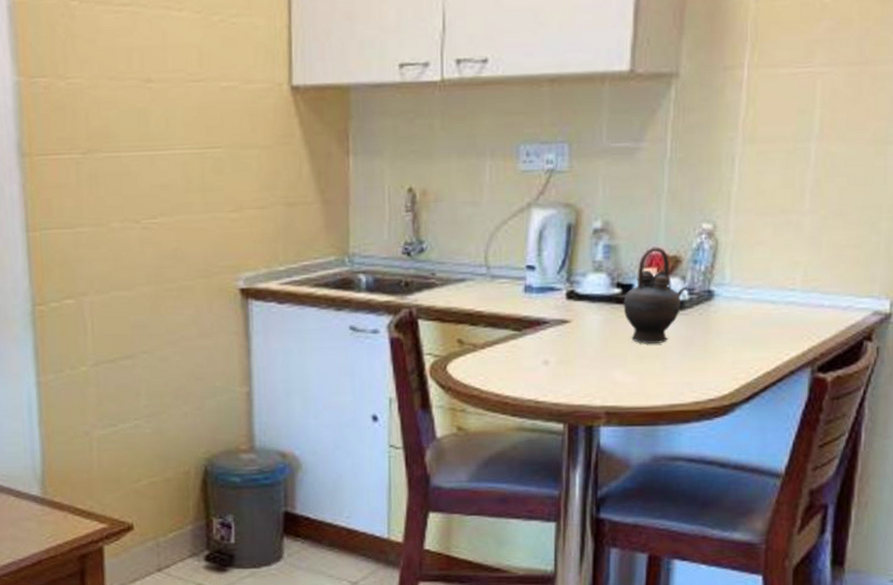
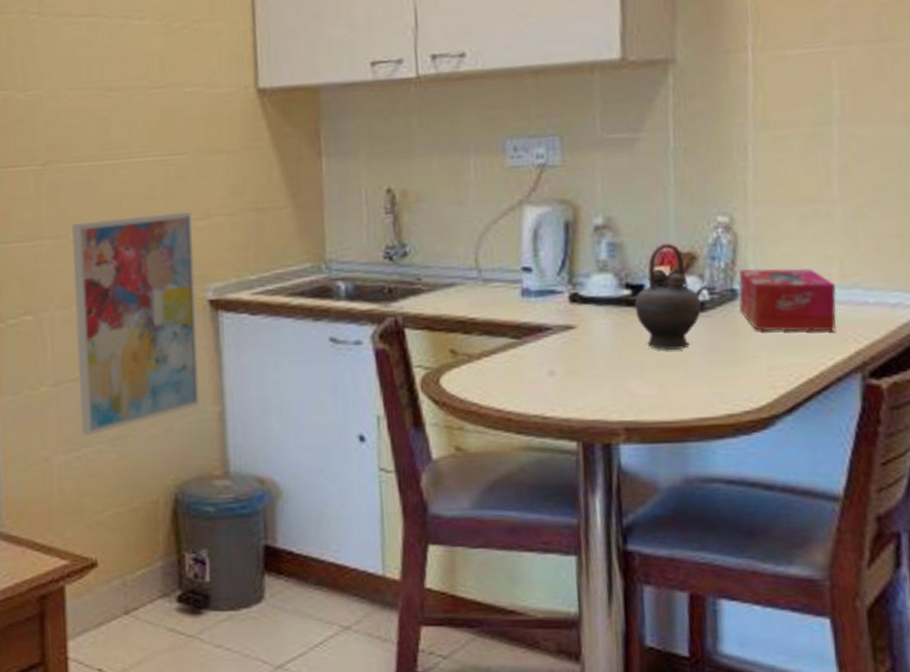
wall art: none [111,204,229,413] -> present [72,211,200,436]
tissue box: none [713,272,798,331] -> present [738,268,836,332]

